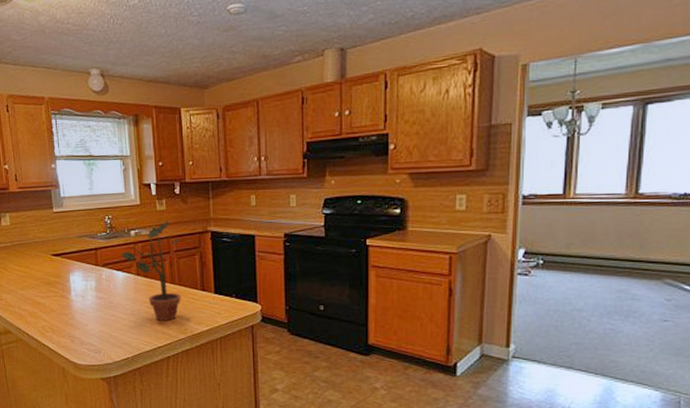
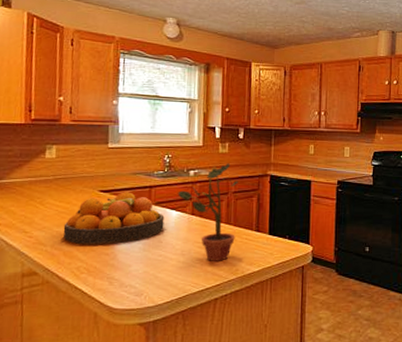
fruit bowl: none [26,255,113,306] -> present [63,192,165,245]

